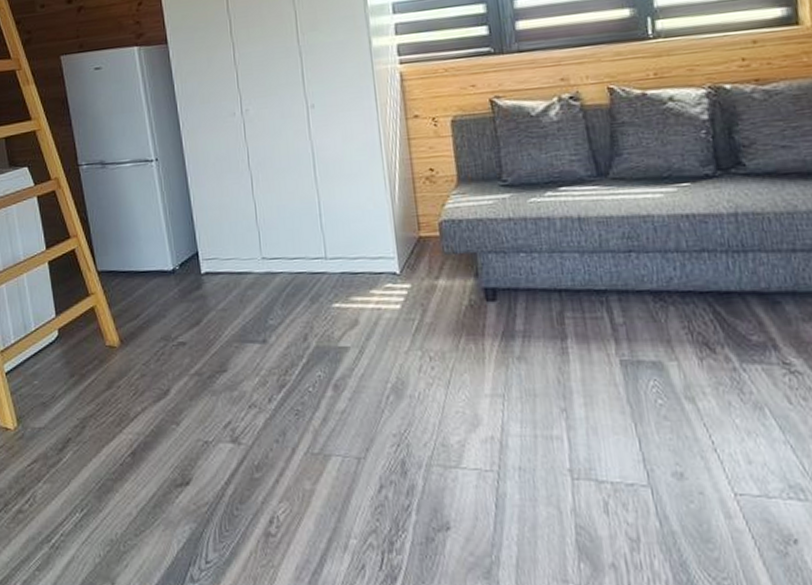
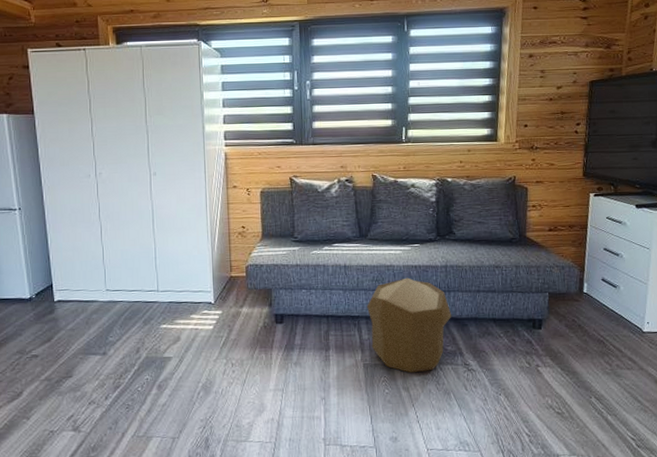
pouf: none [617,232,754,376] -> present [367,277,452,373]

